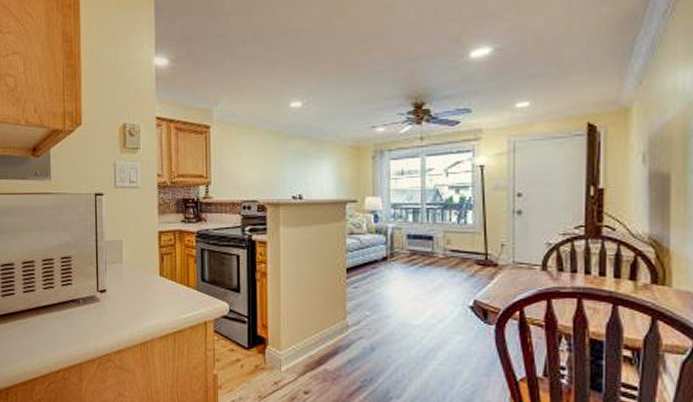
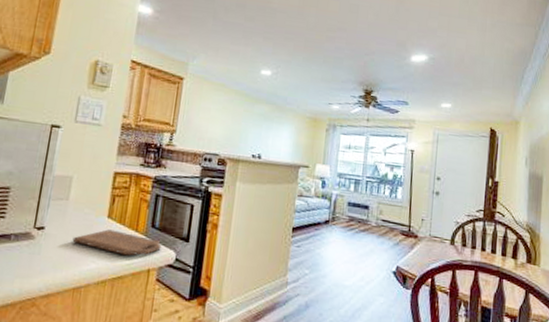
cutting board: none [132,287,214,311] -> present [72,229,162,256]

